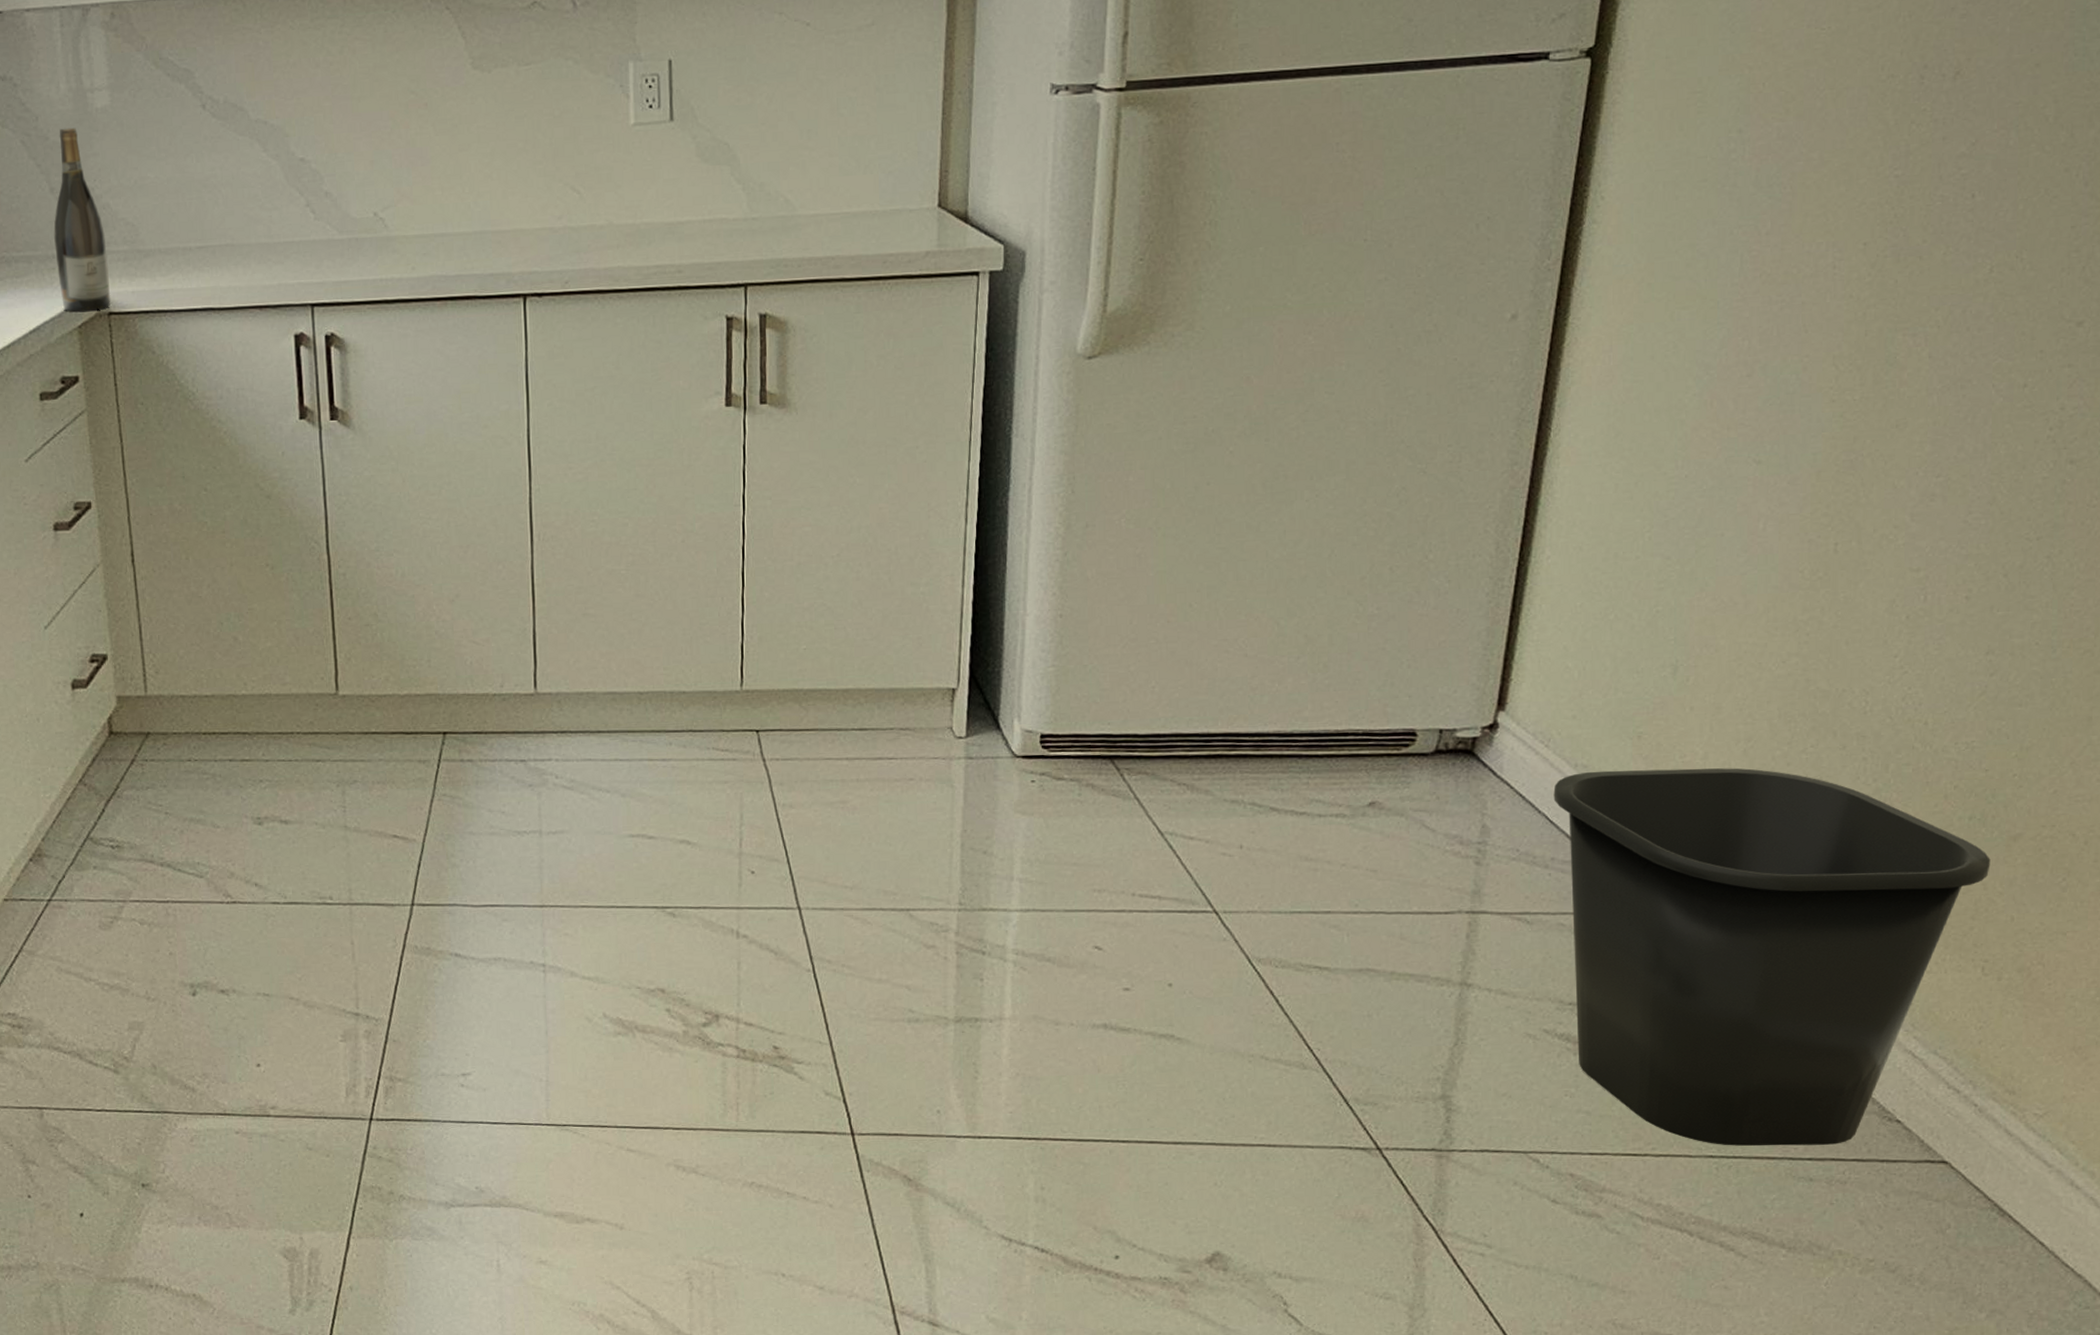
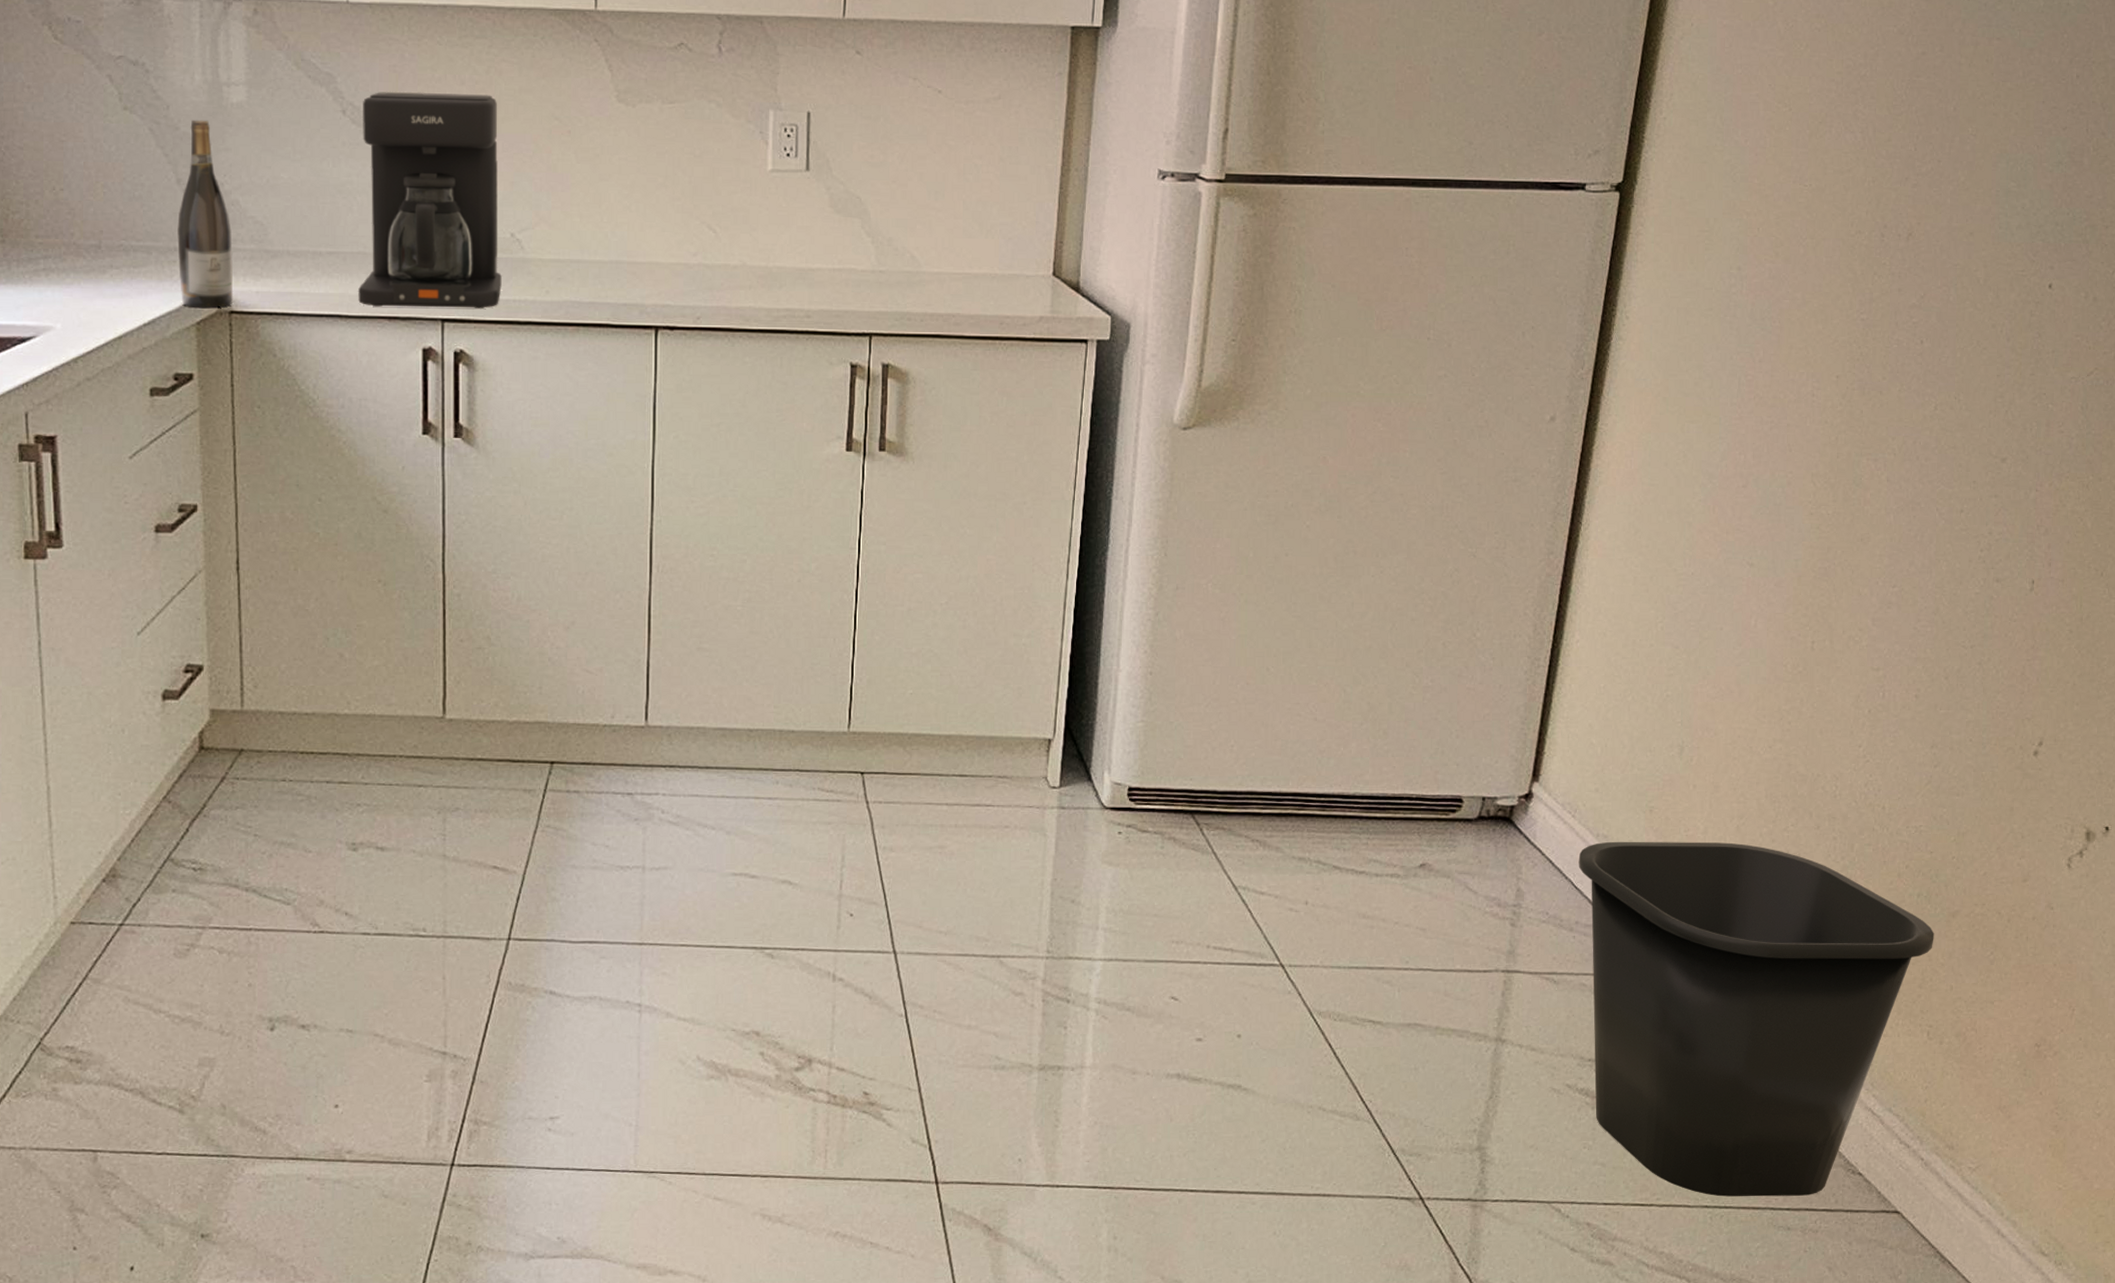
coffee maker: none [221,75,368,297] -> present [358,92,502,308]

